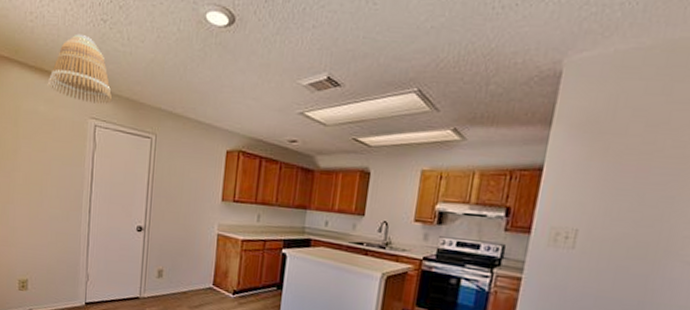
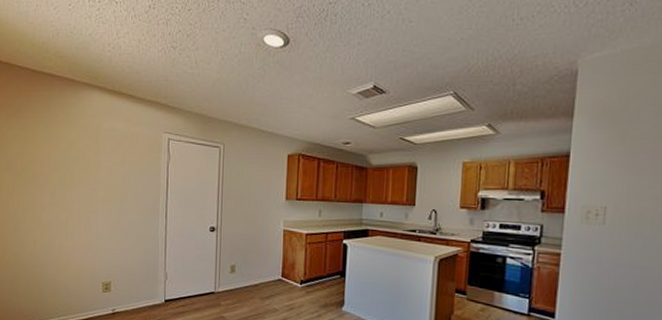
lamp shade: present [47,34,113,104] -> none [125,60,184,120]

